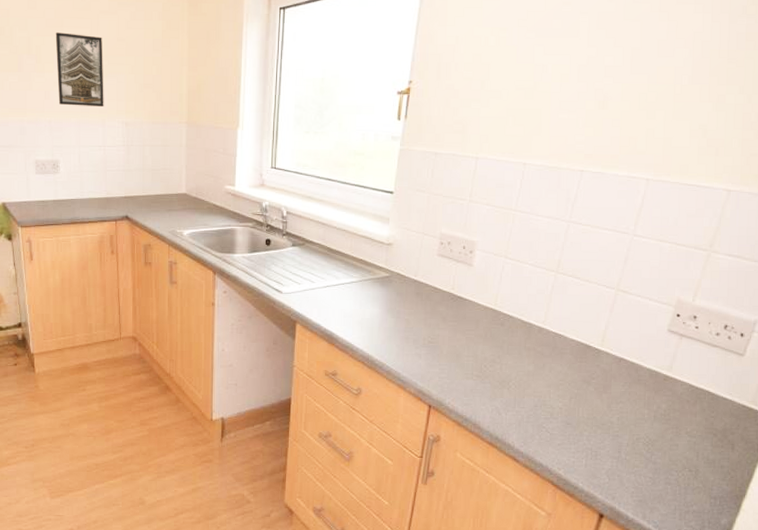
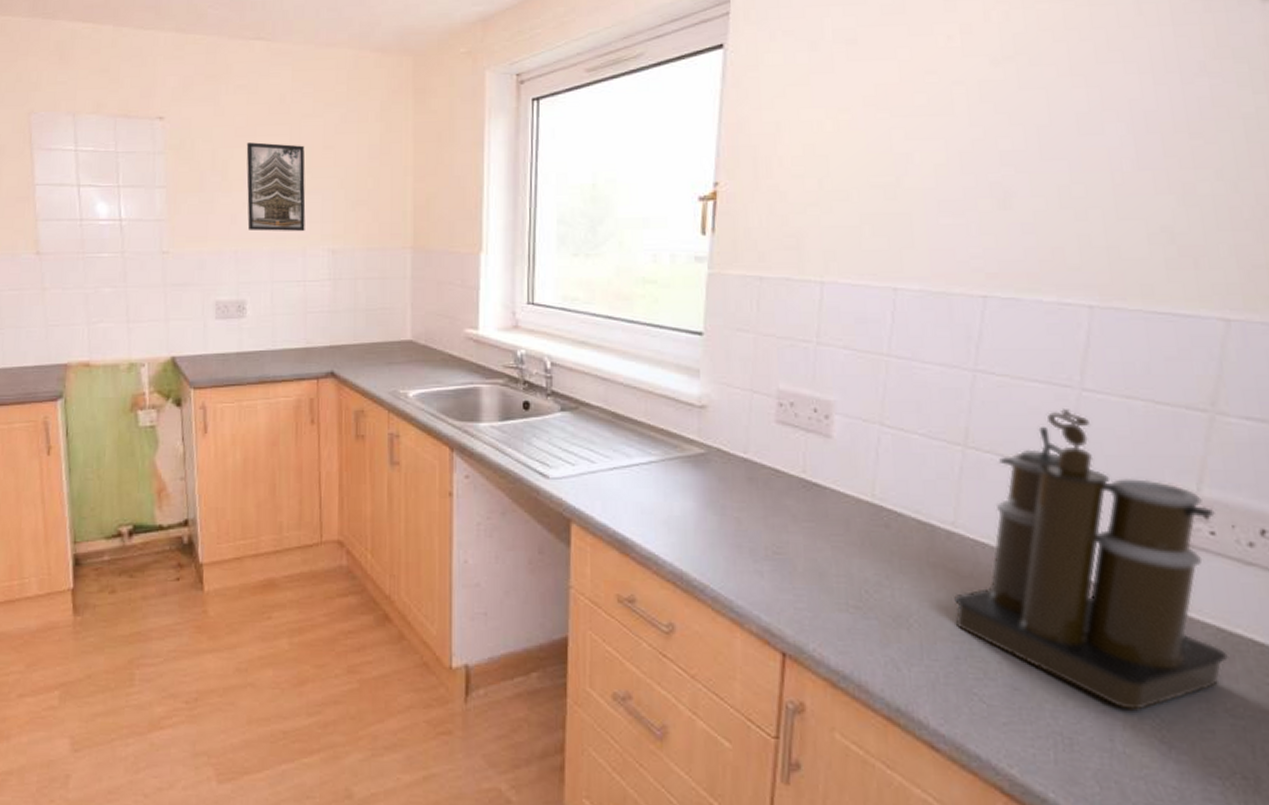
coffee maker: none [537,248,700,435] -> present [954,409,1230,712]

